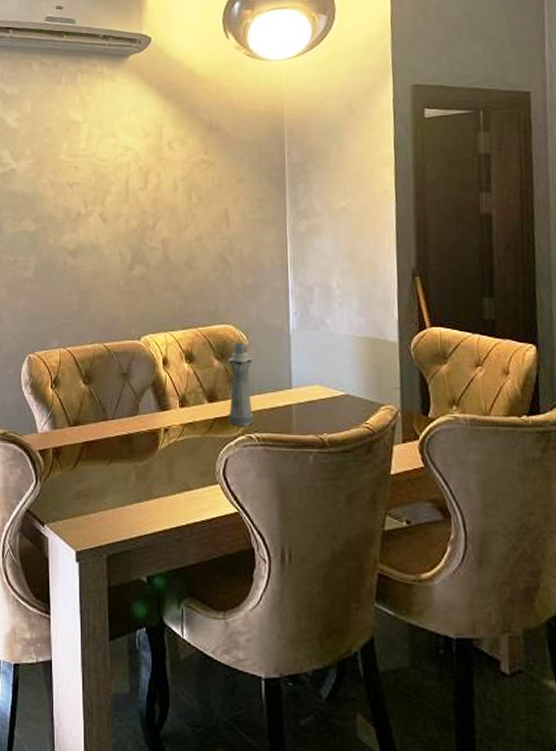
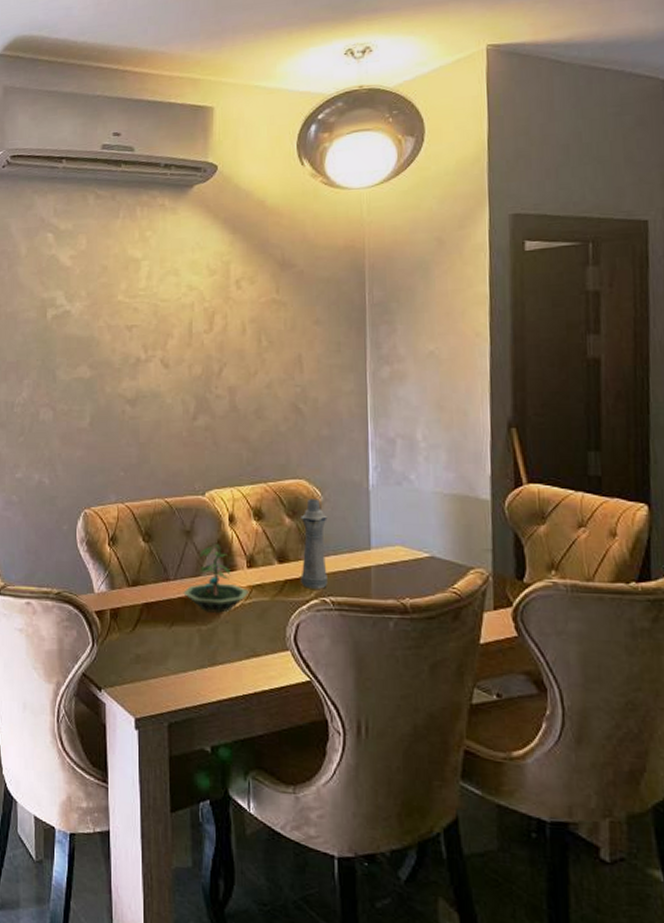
terrarium: none [121,385,181,450] -> present [183,544,248,613]

